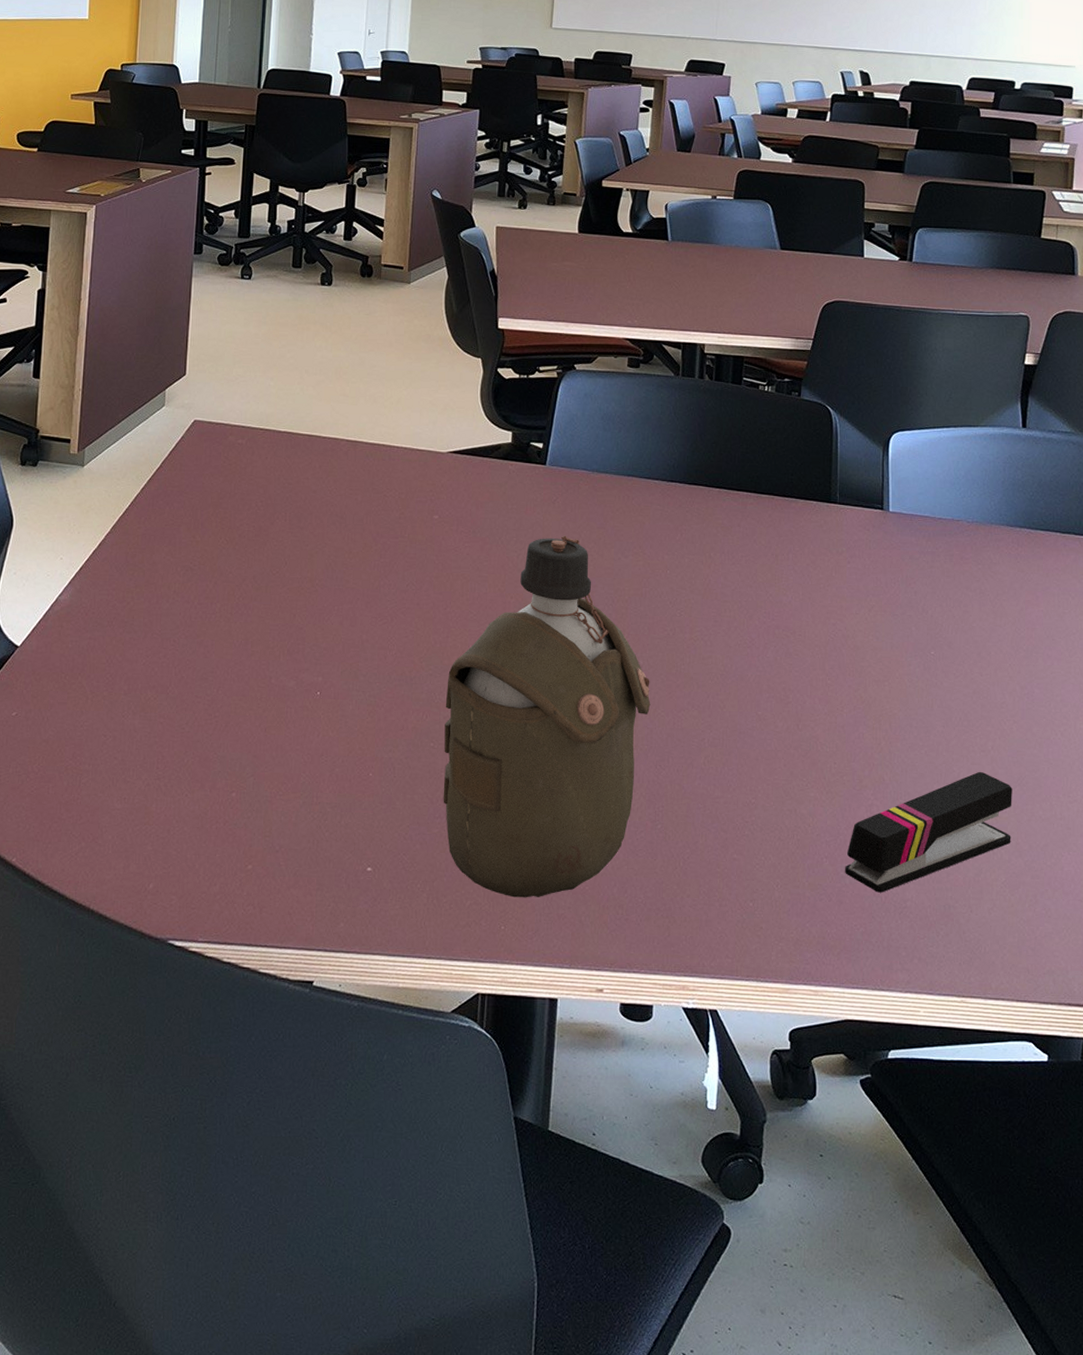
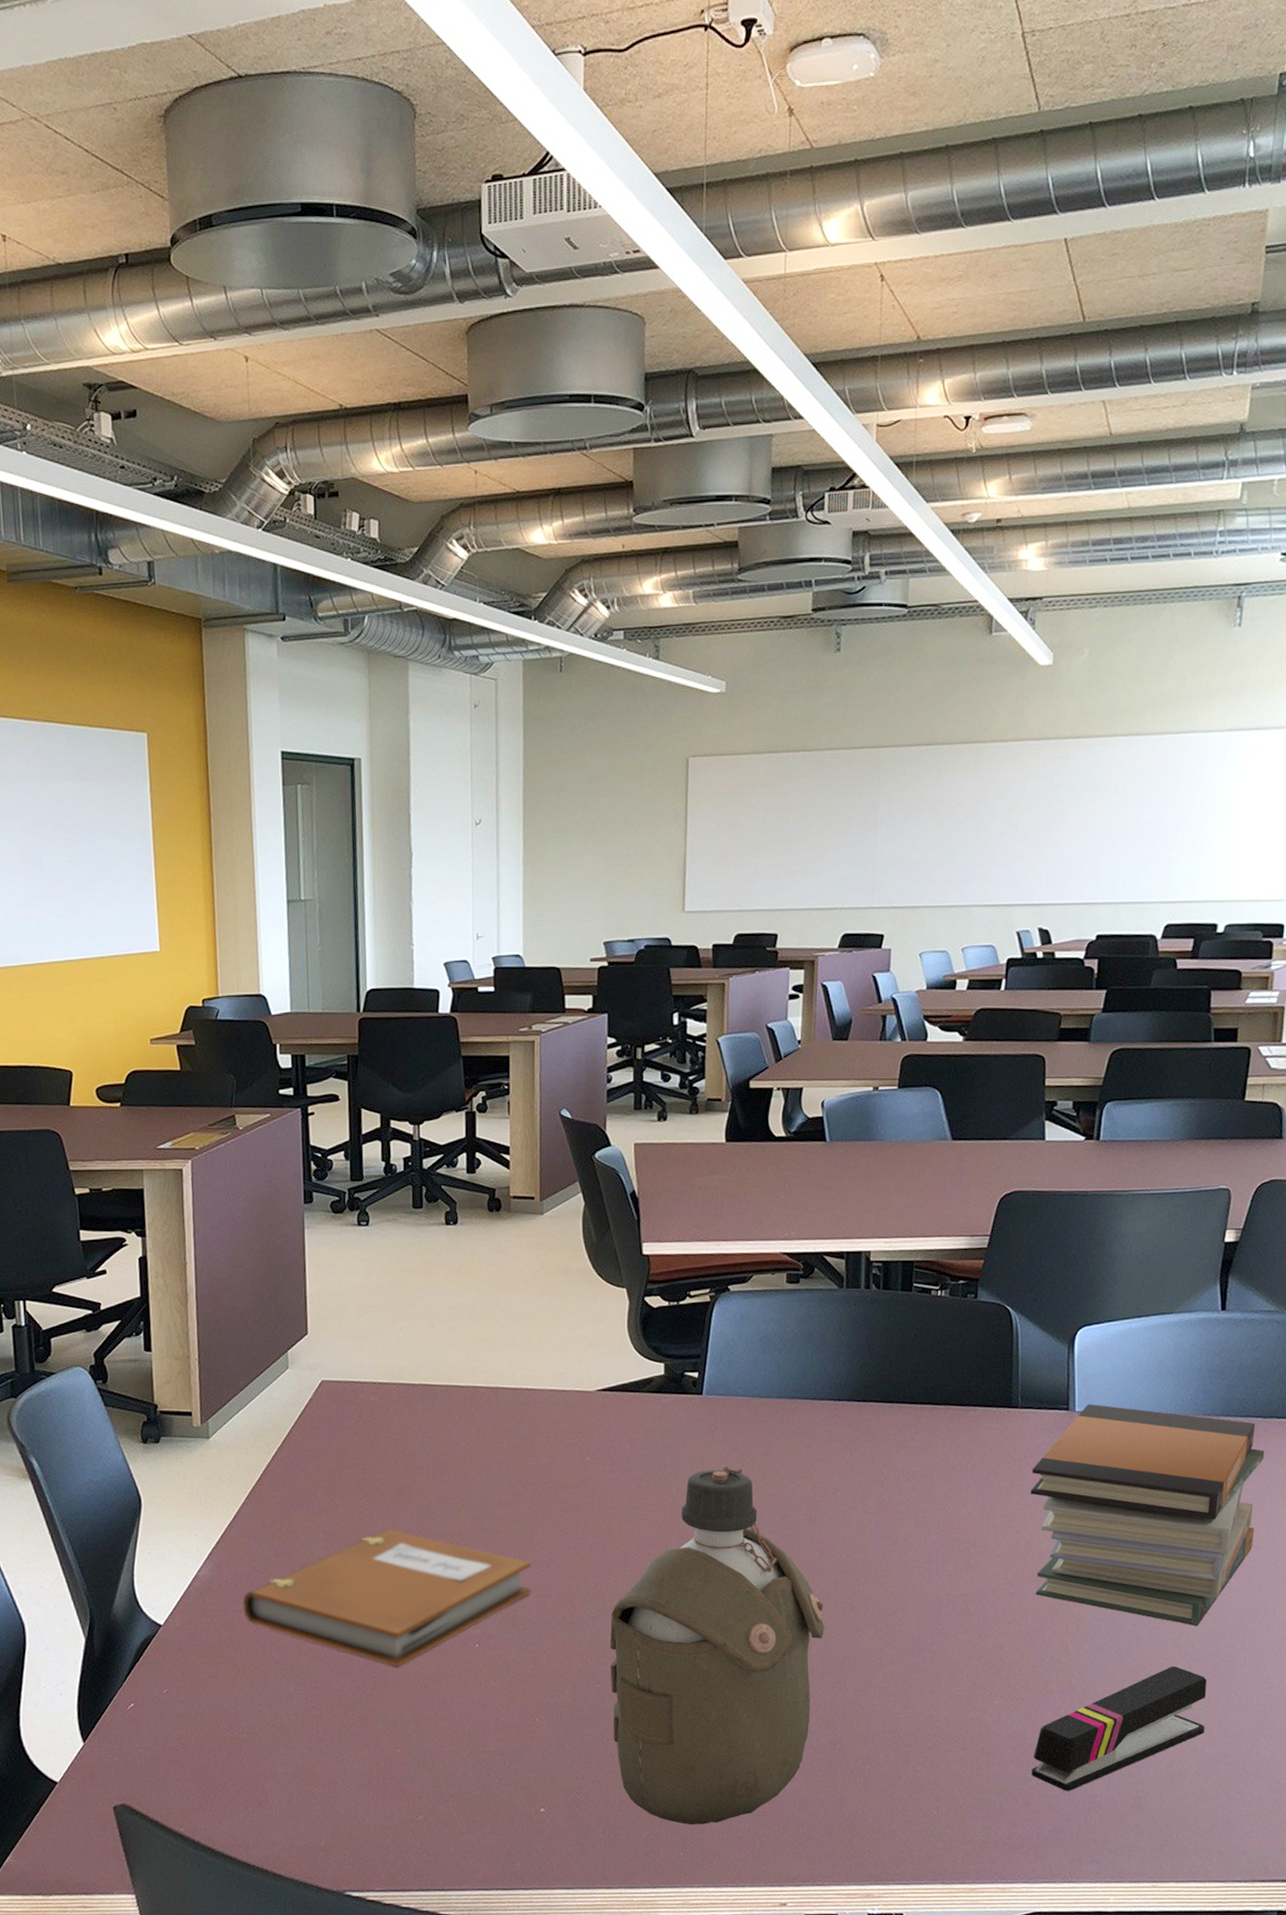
notebook: none [98,569,376,708] -> present [243,1529,532,1667]
book stack: none [846,506,1064,733] -> present [1030,1404,1265,1627]

